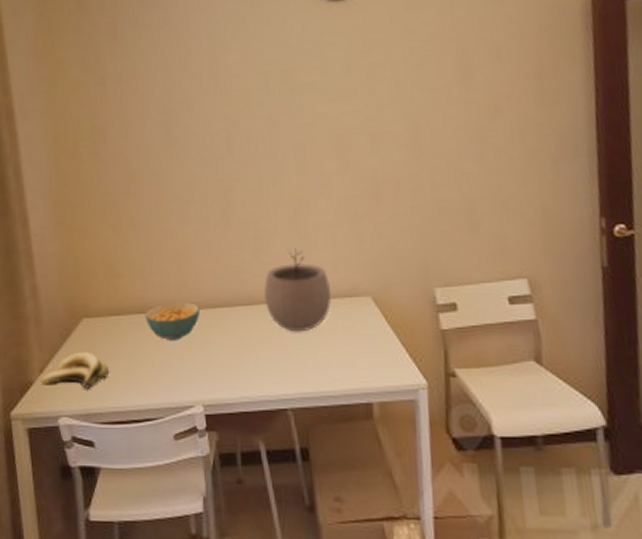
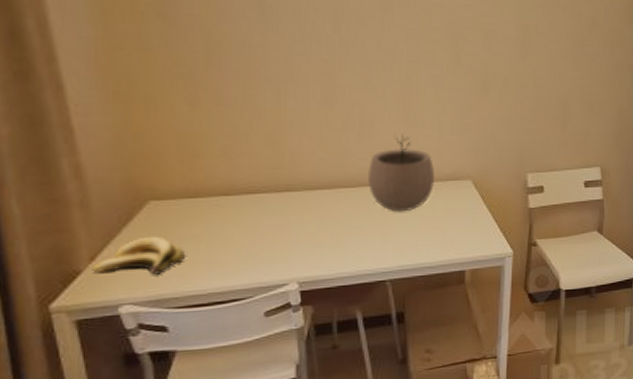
cereal bowl: present [145,302,200,342] -> none [230,184,296,223]

